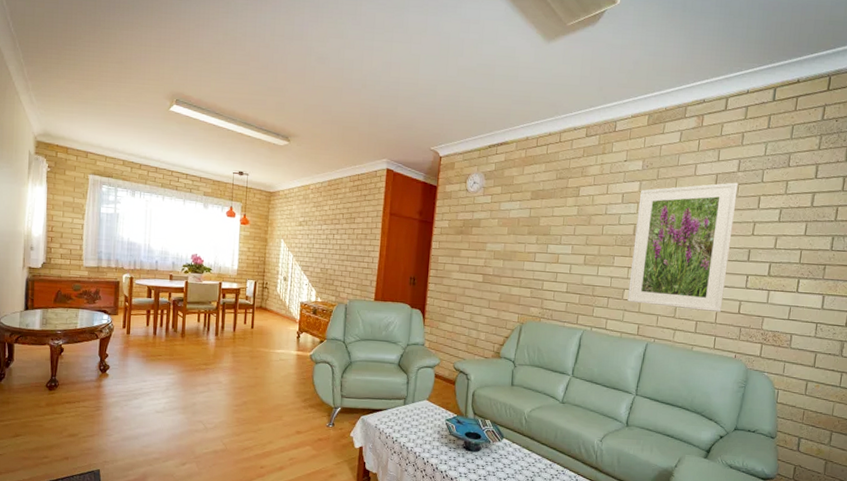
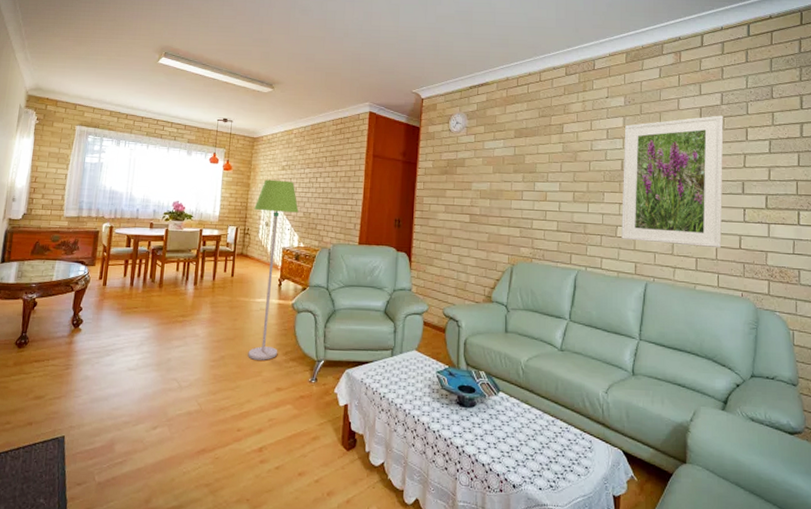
floor lamp: none [269,235,316,406] -> present [248,179,299,360]

